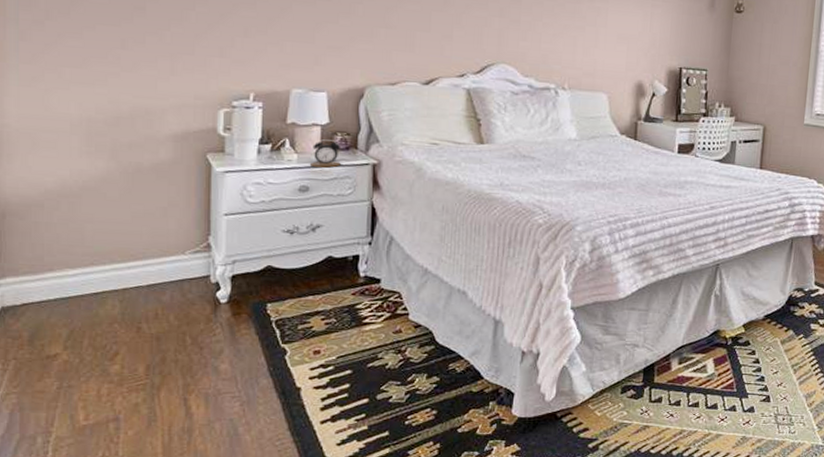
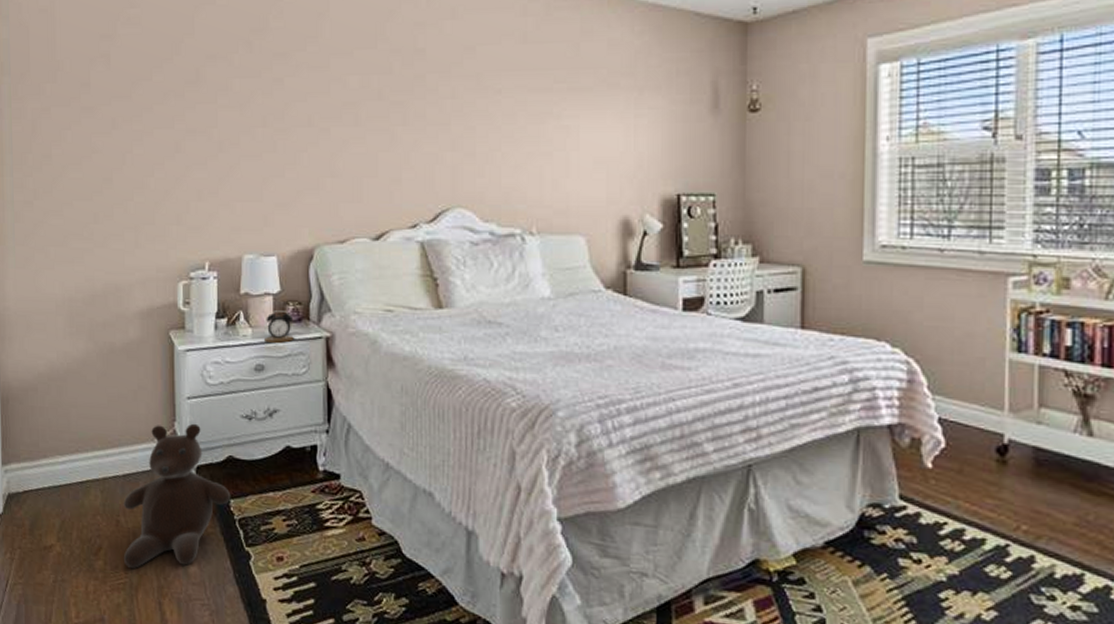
teddy bear: none [144,237,268,370] -> present [123,423,231,568]

